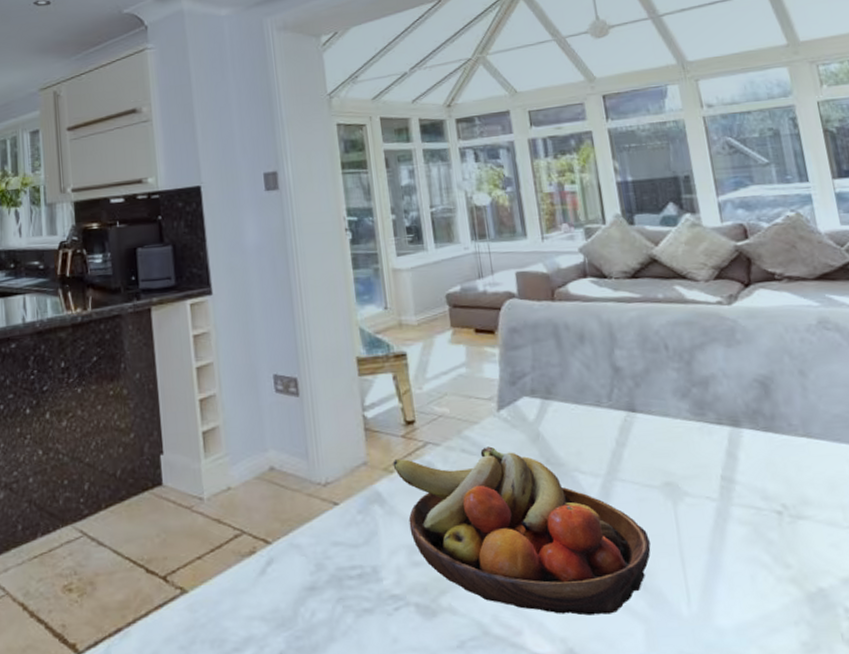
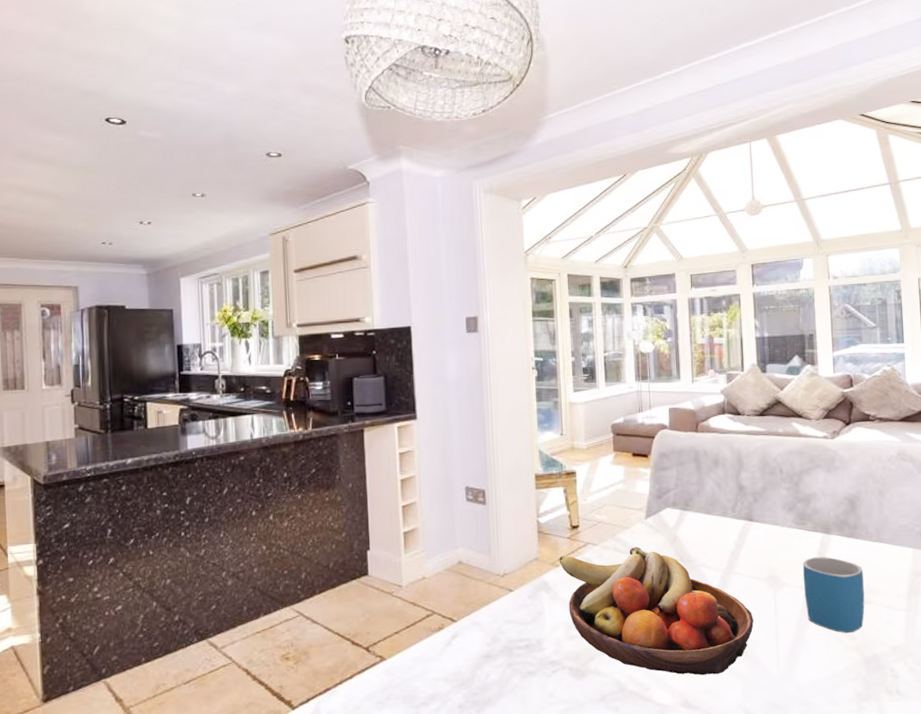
mug: none [707,456,800,560] -> present [802,556,865,634]

